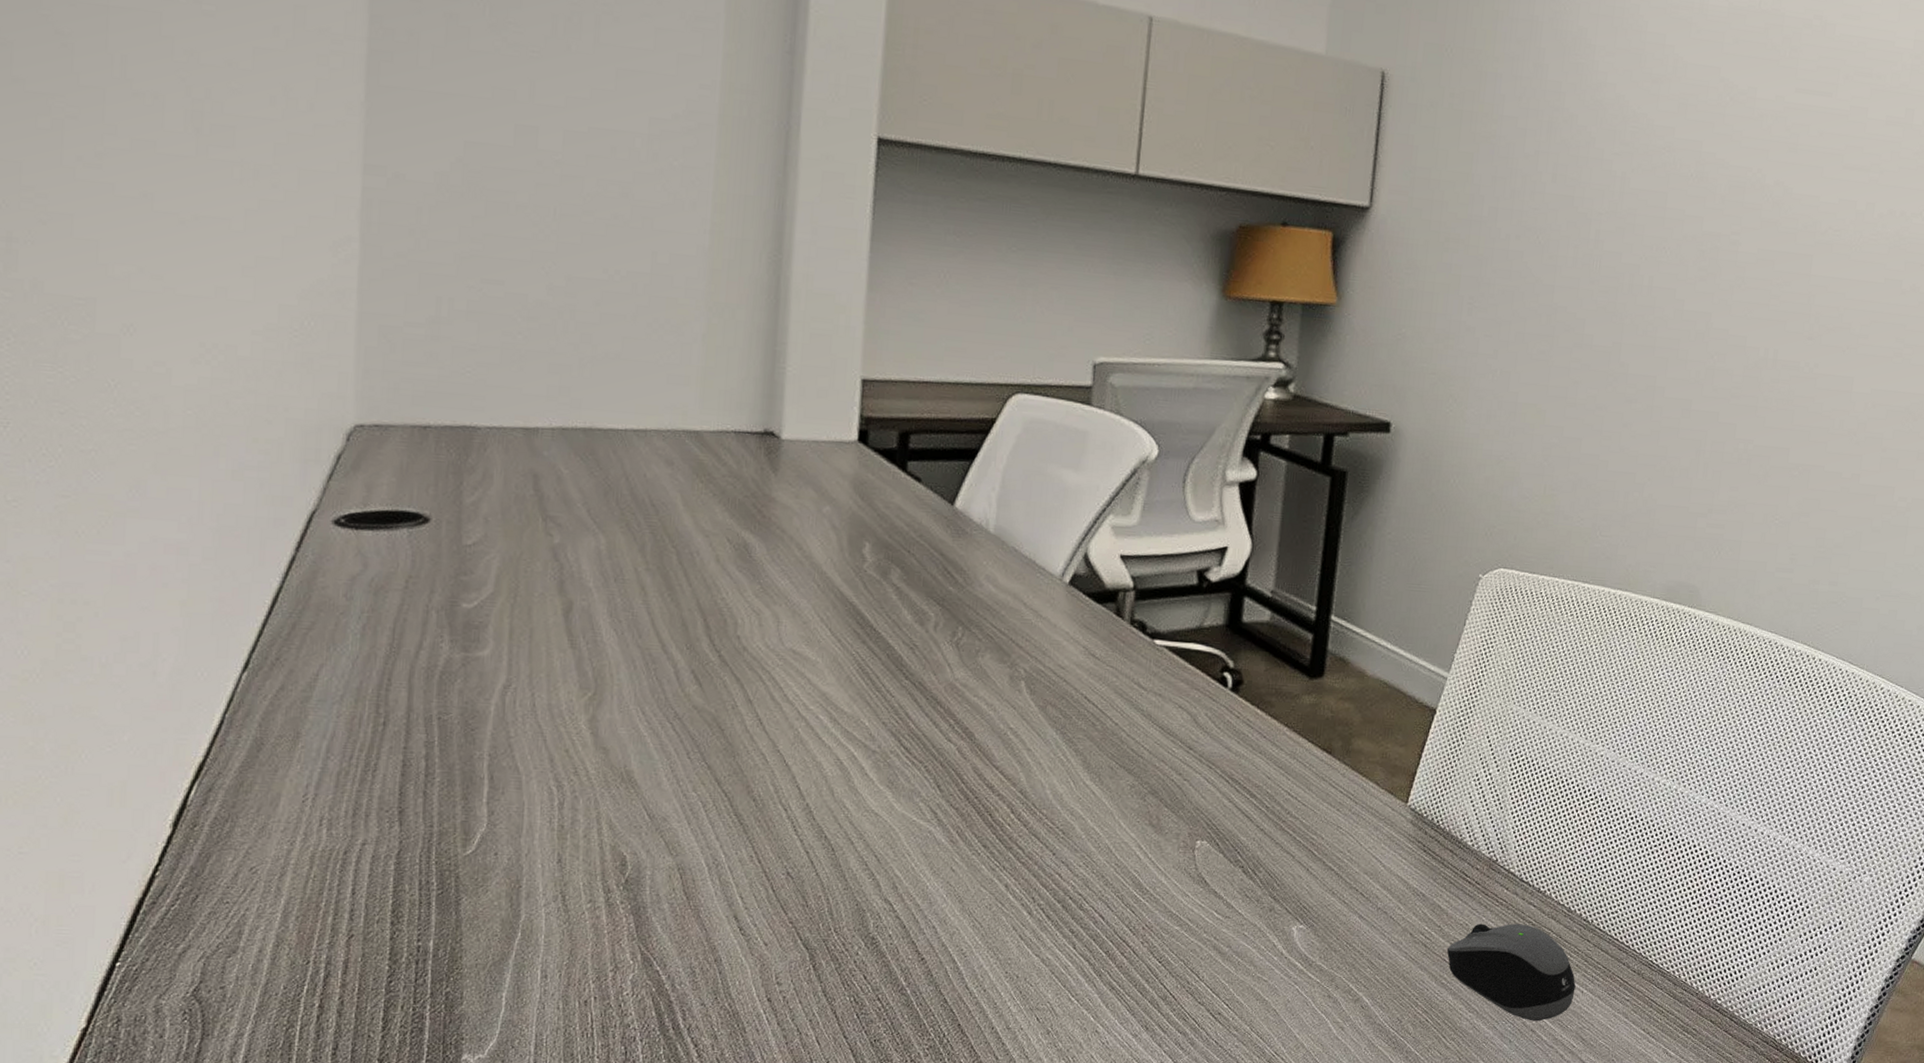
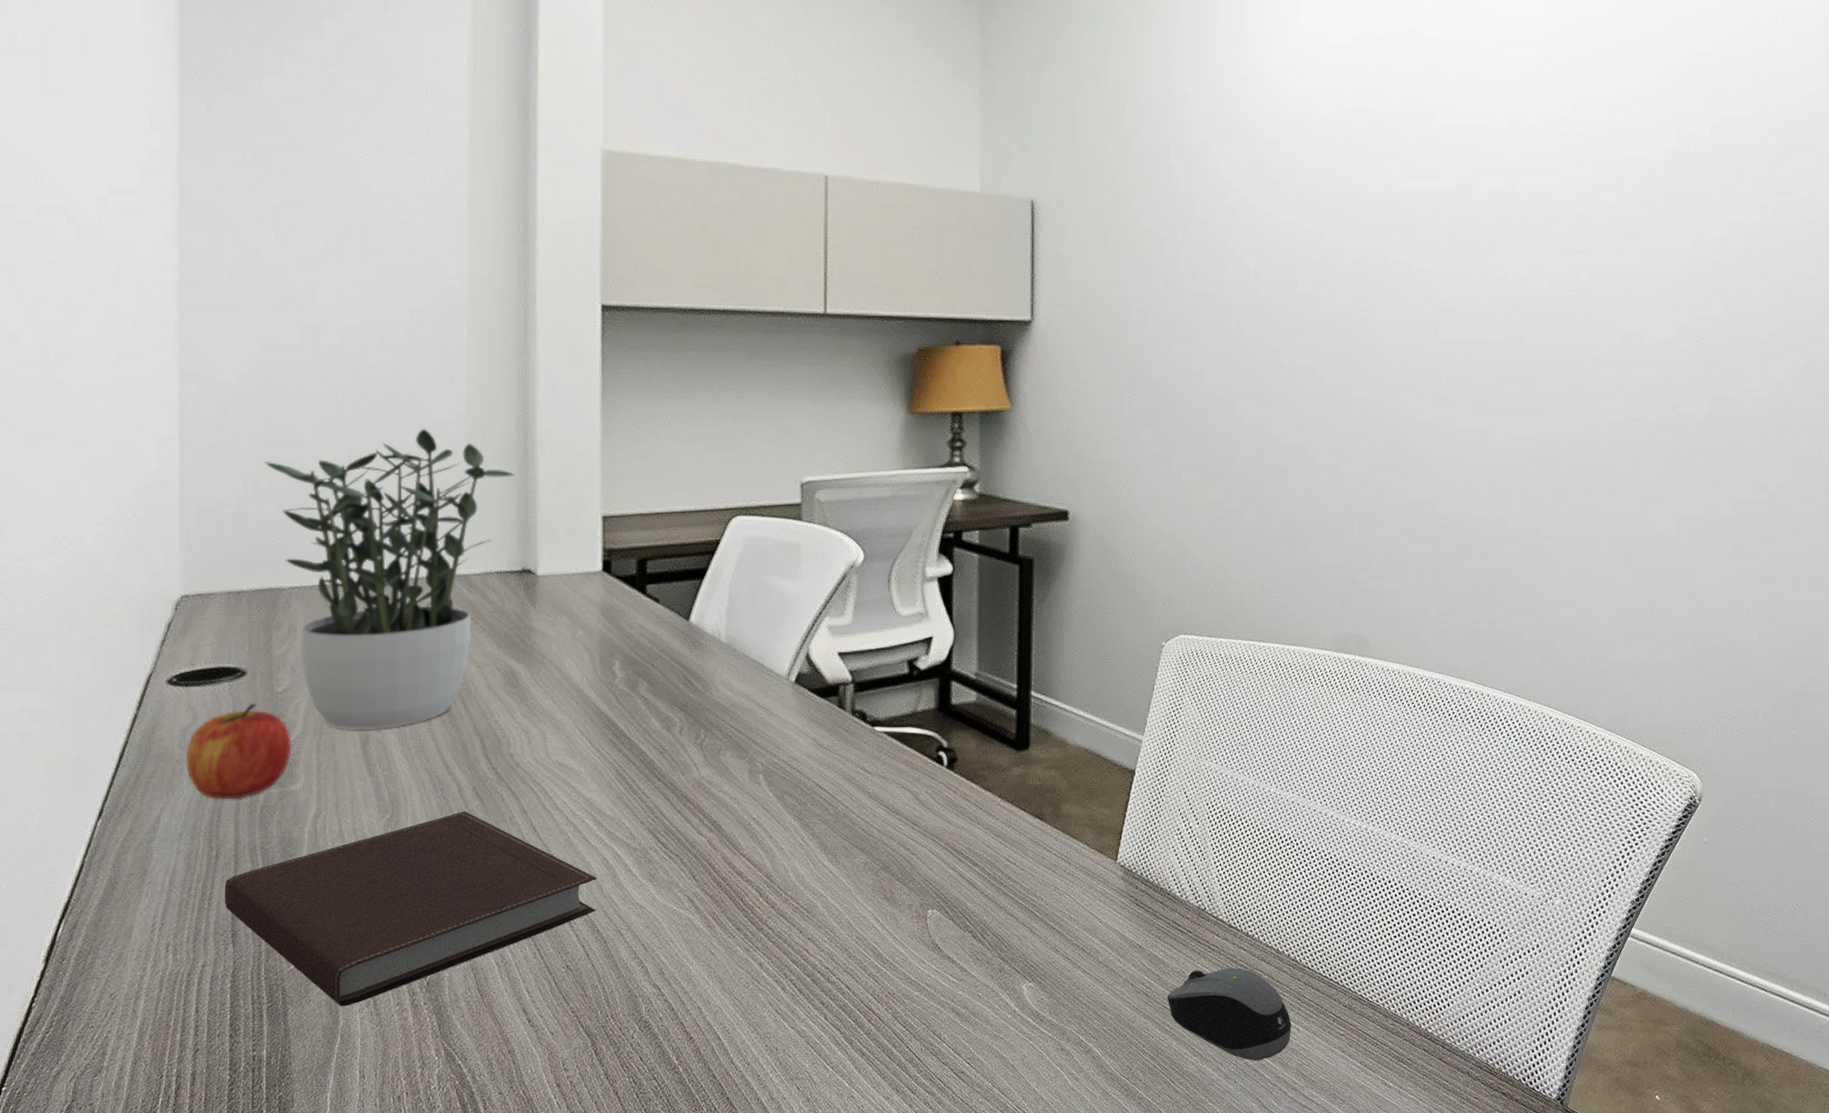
apple: none [351,555,480,662] -> present [185,704,292,800]
notebook: none [391,695,828,900] -> present [224,811,596,1007]
potted plant: none [463,258,763,596] -> present [264,428,515,730]

